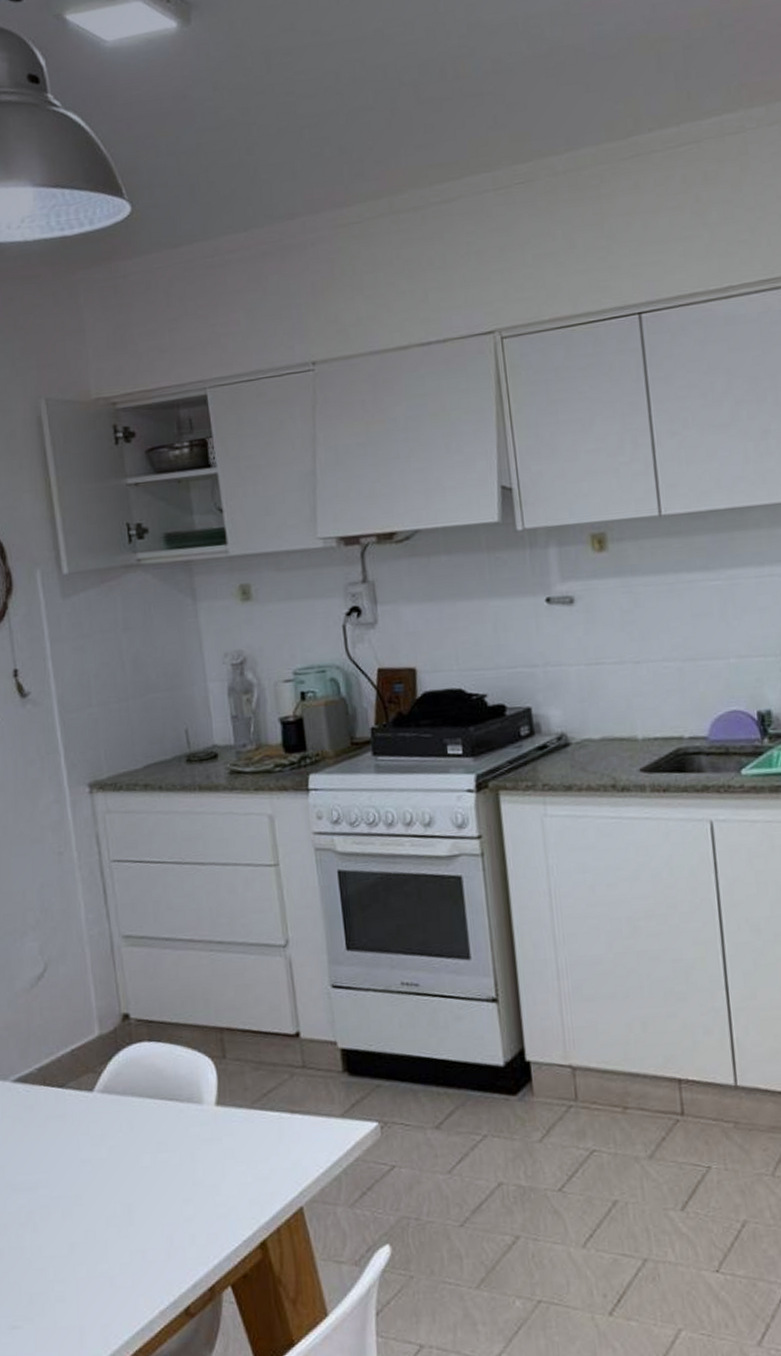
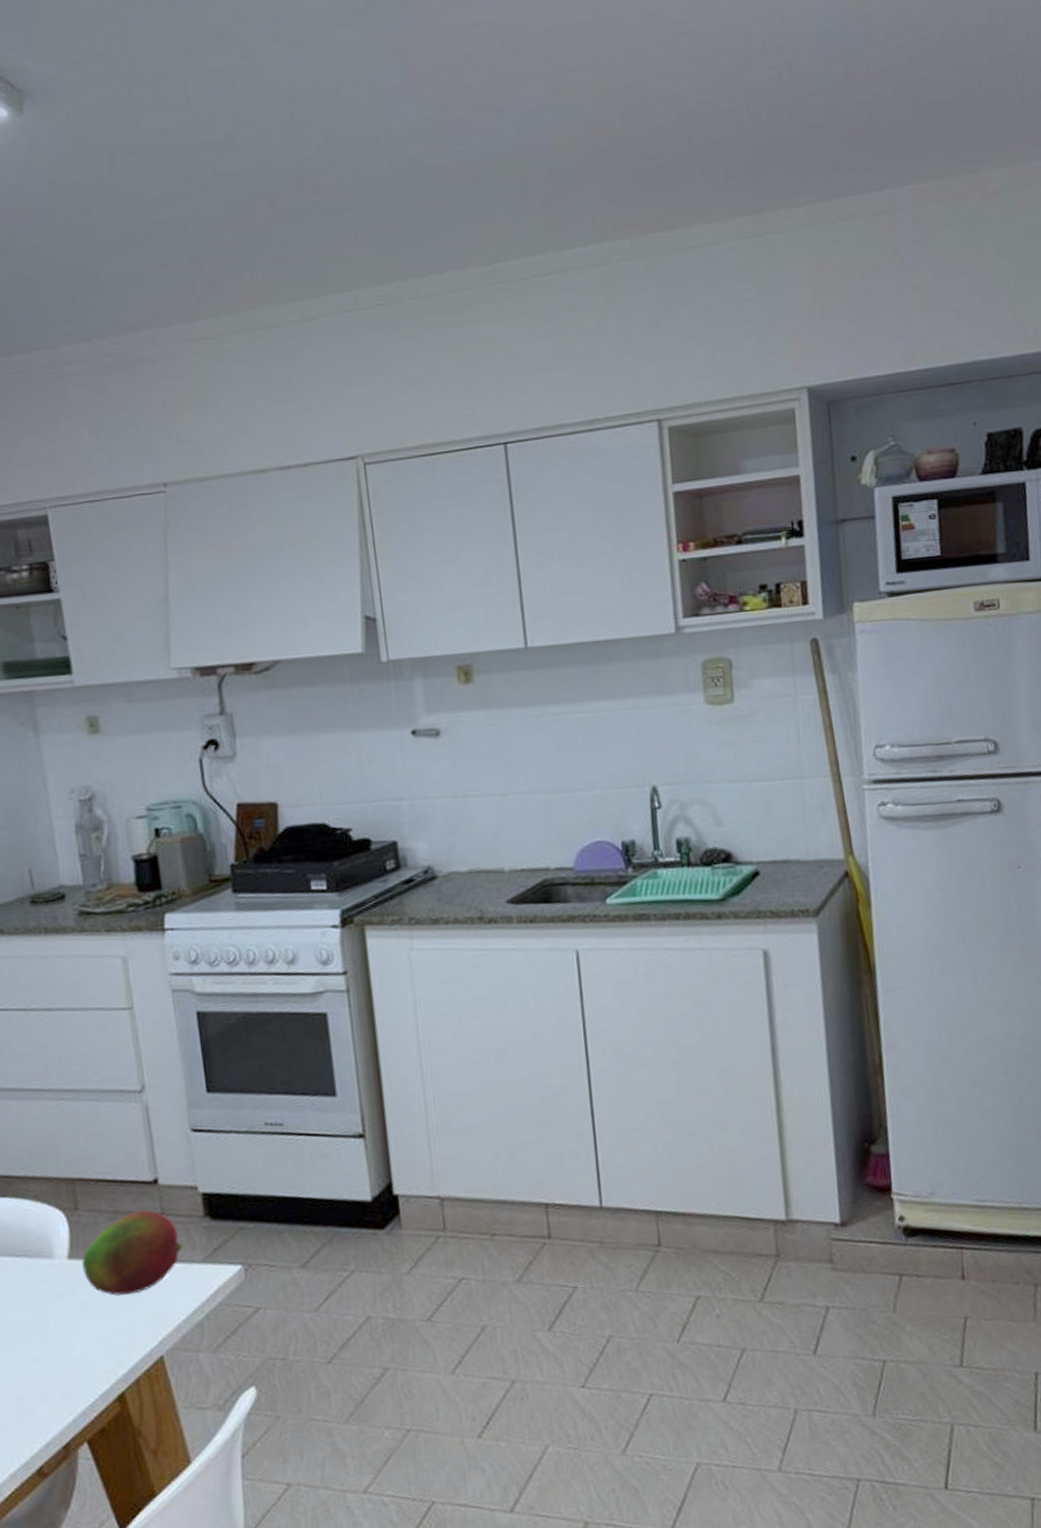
fruit: none [229,1062,322,1145] -> present [82,1210,182,1296]

